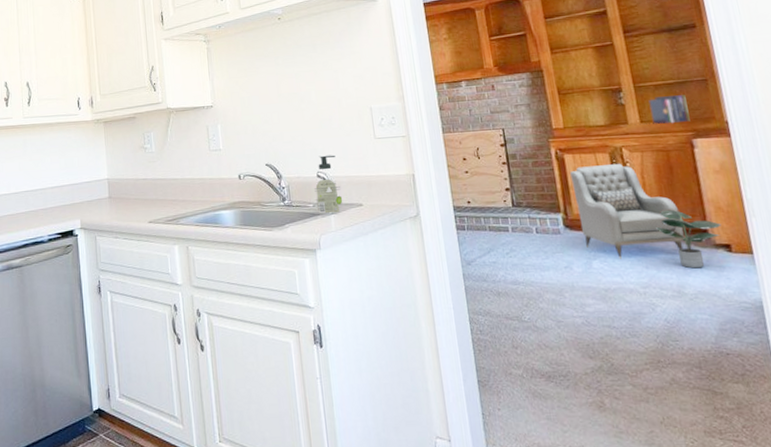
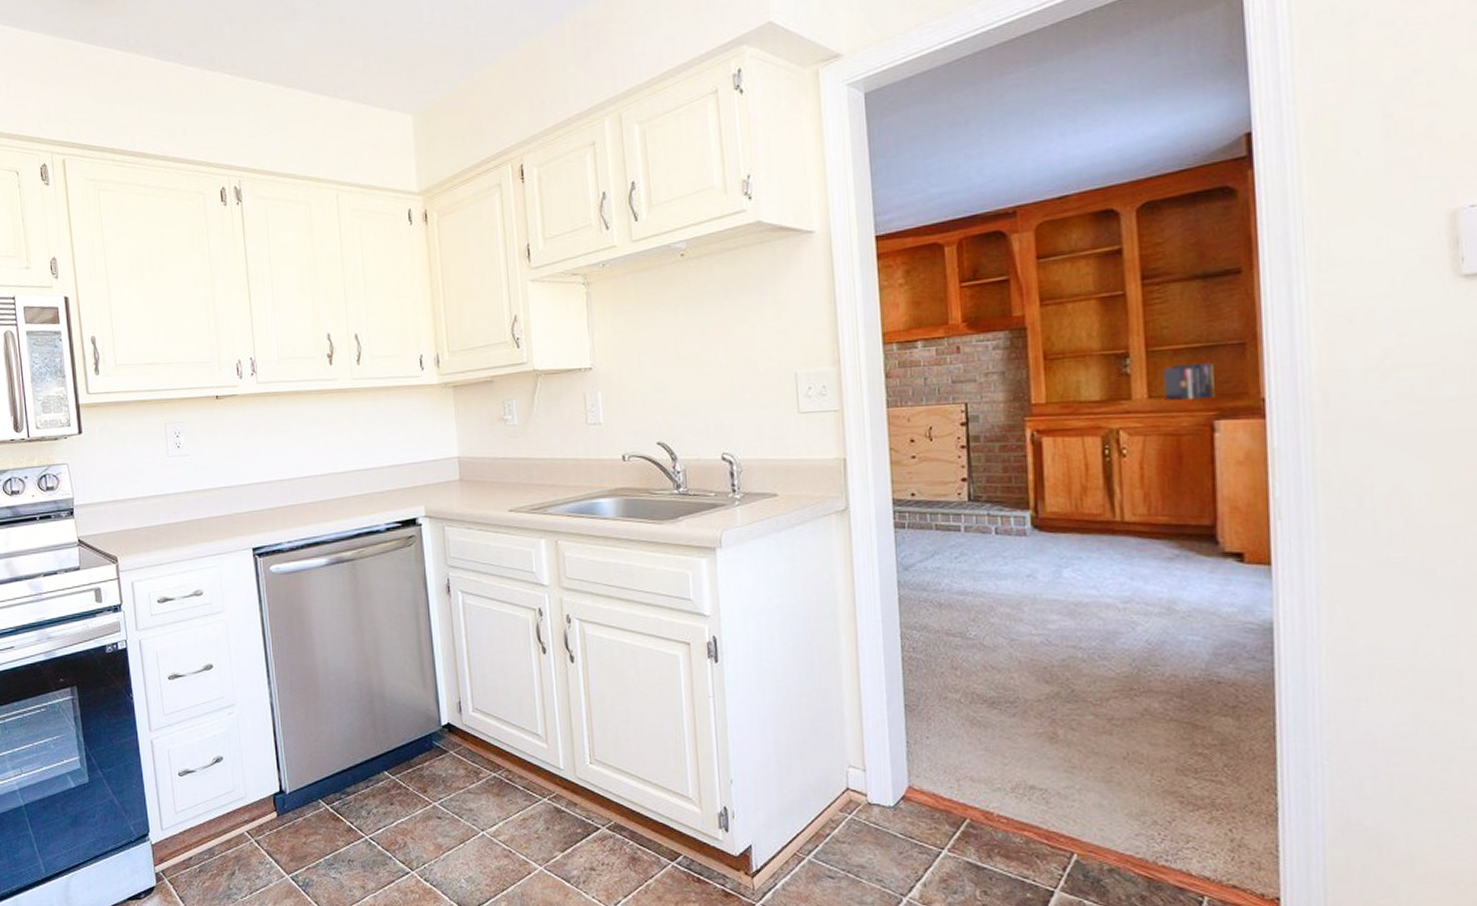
soap dispenser: present [314,155,343,214] -> none [717,432,753,505]
armchair: present [570,163,685,259] -> none [1048,449,1185,568]
potted plant: present [656,209,721,269] -> none [1150,508,1235,581]

